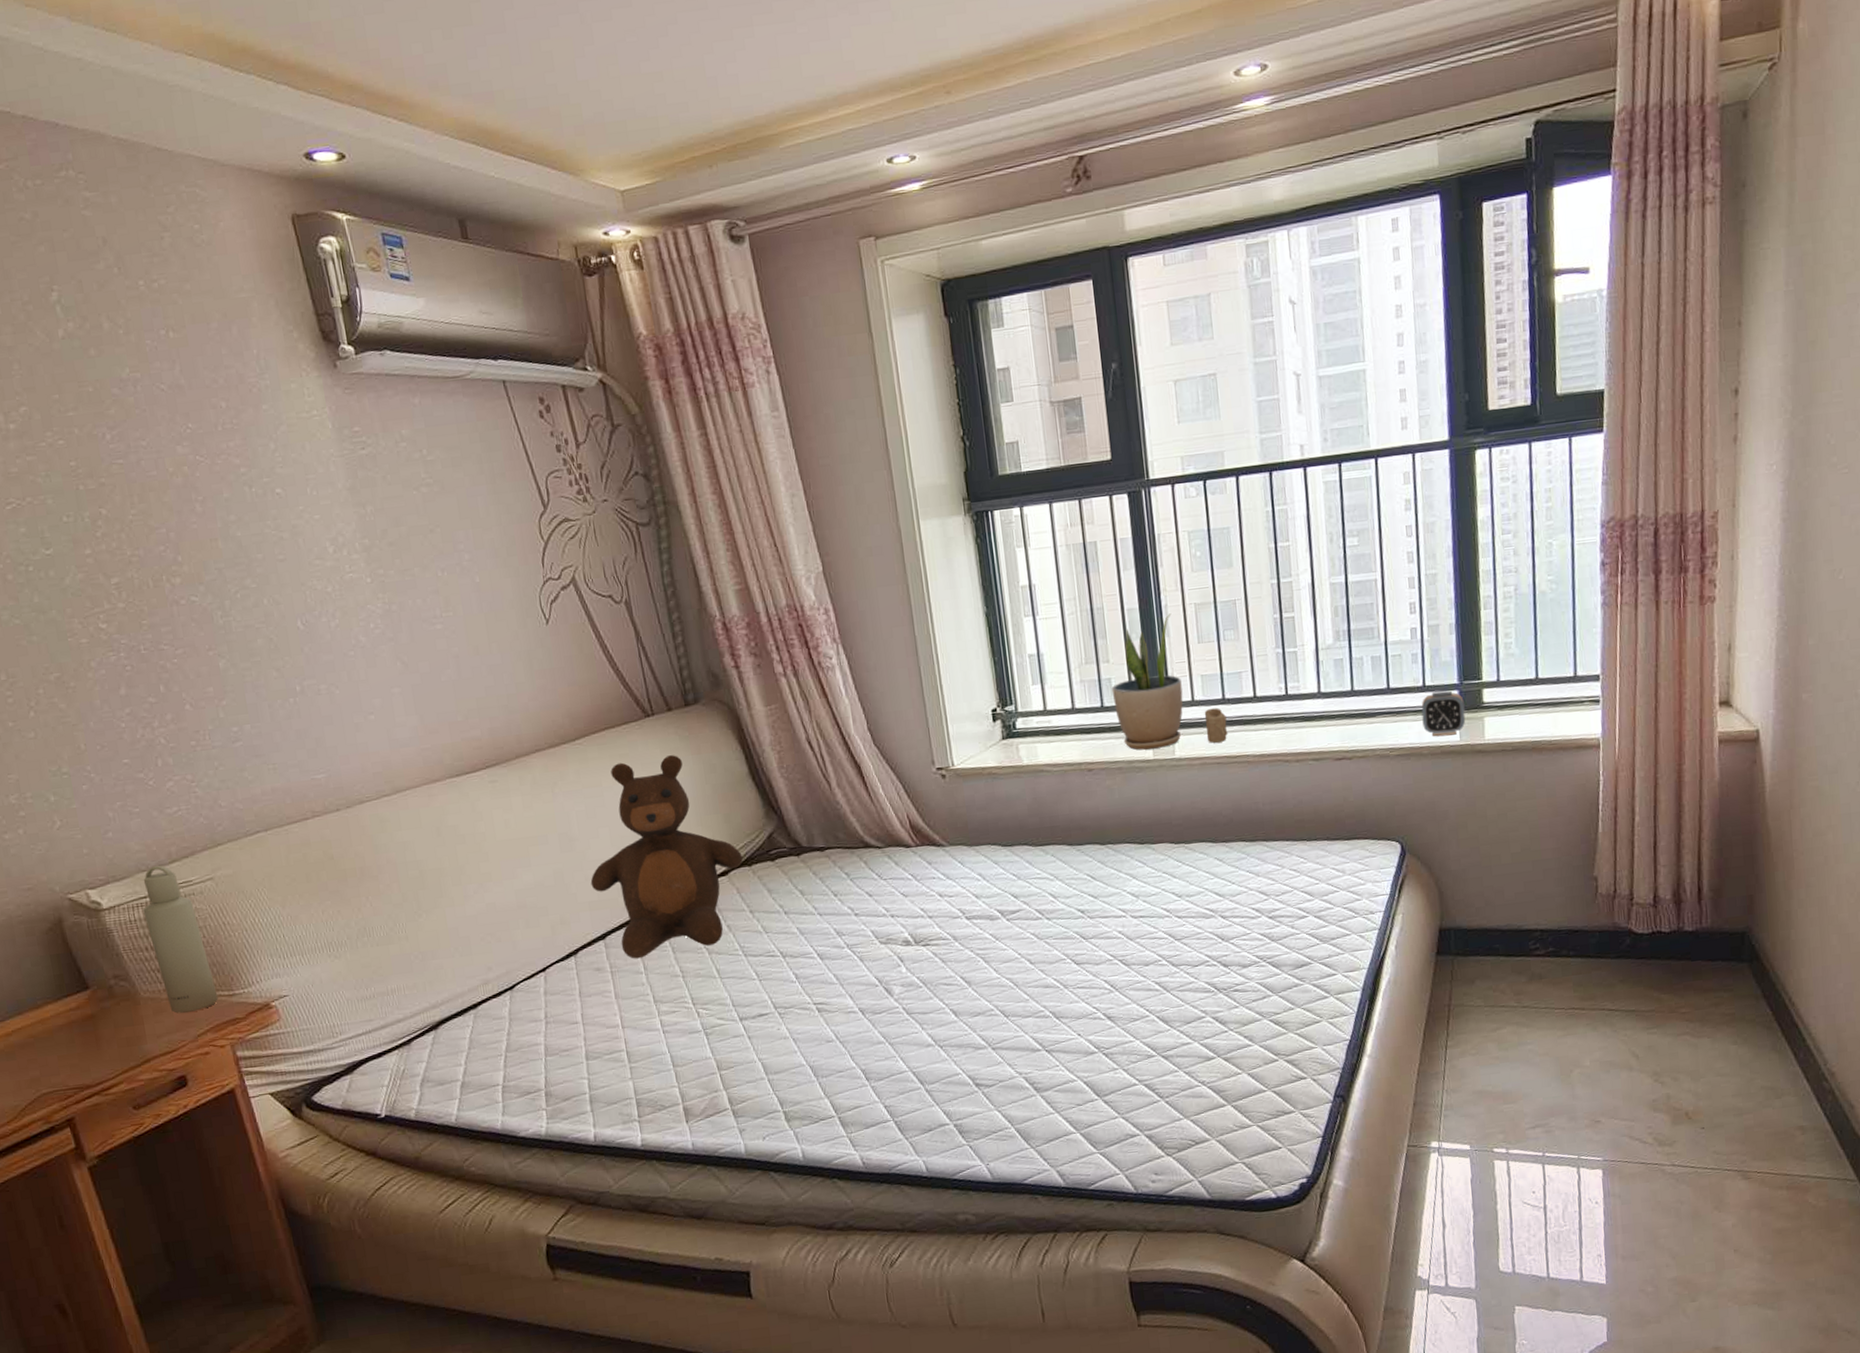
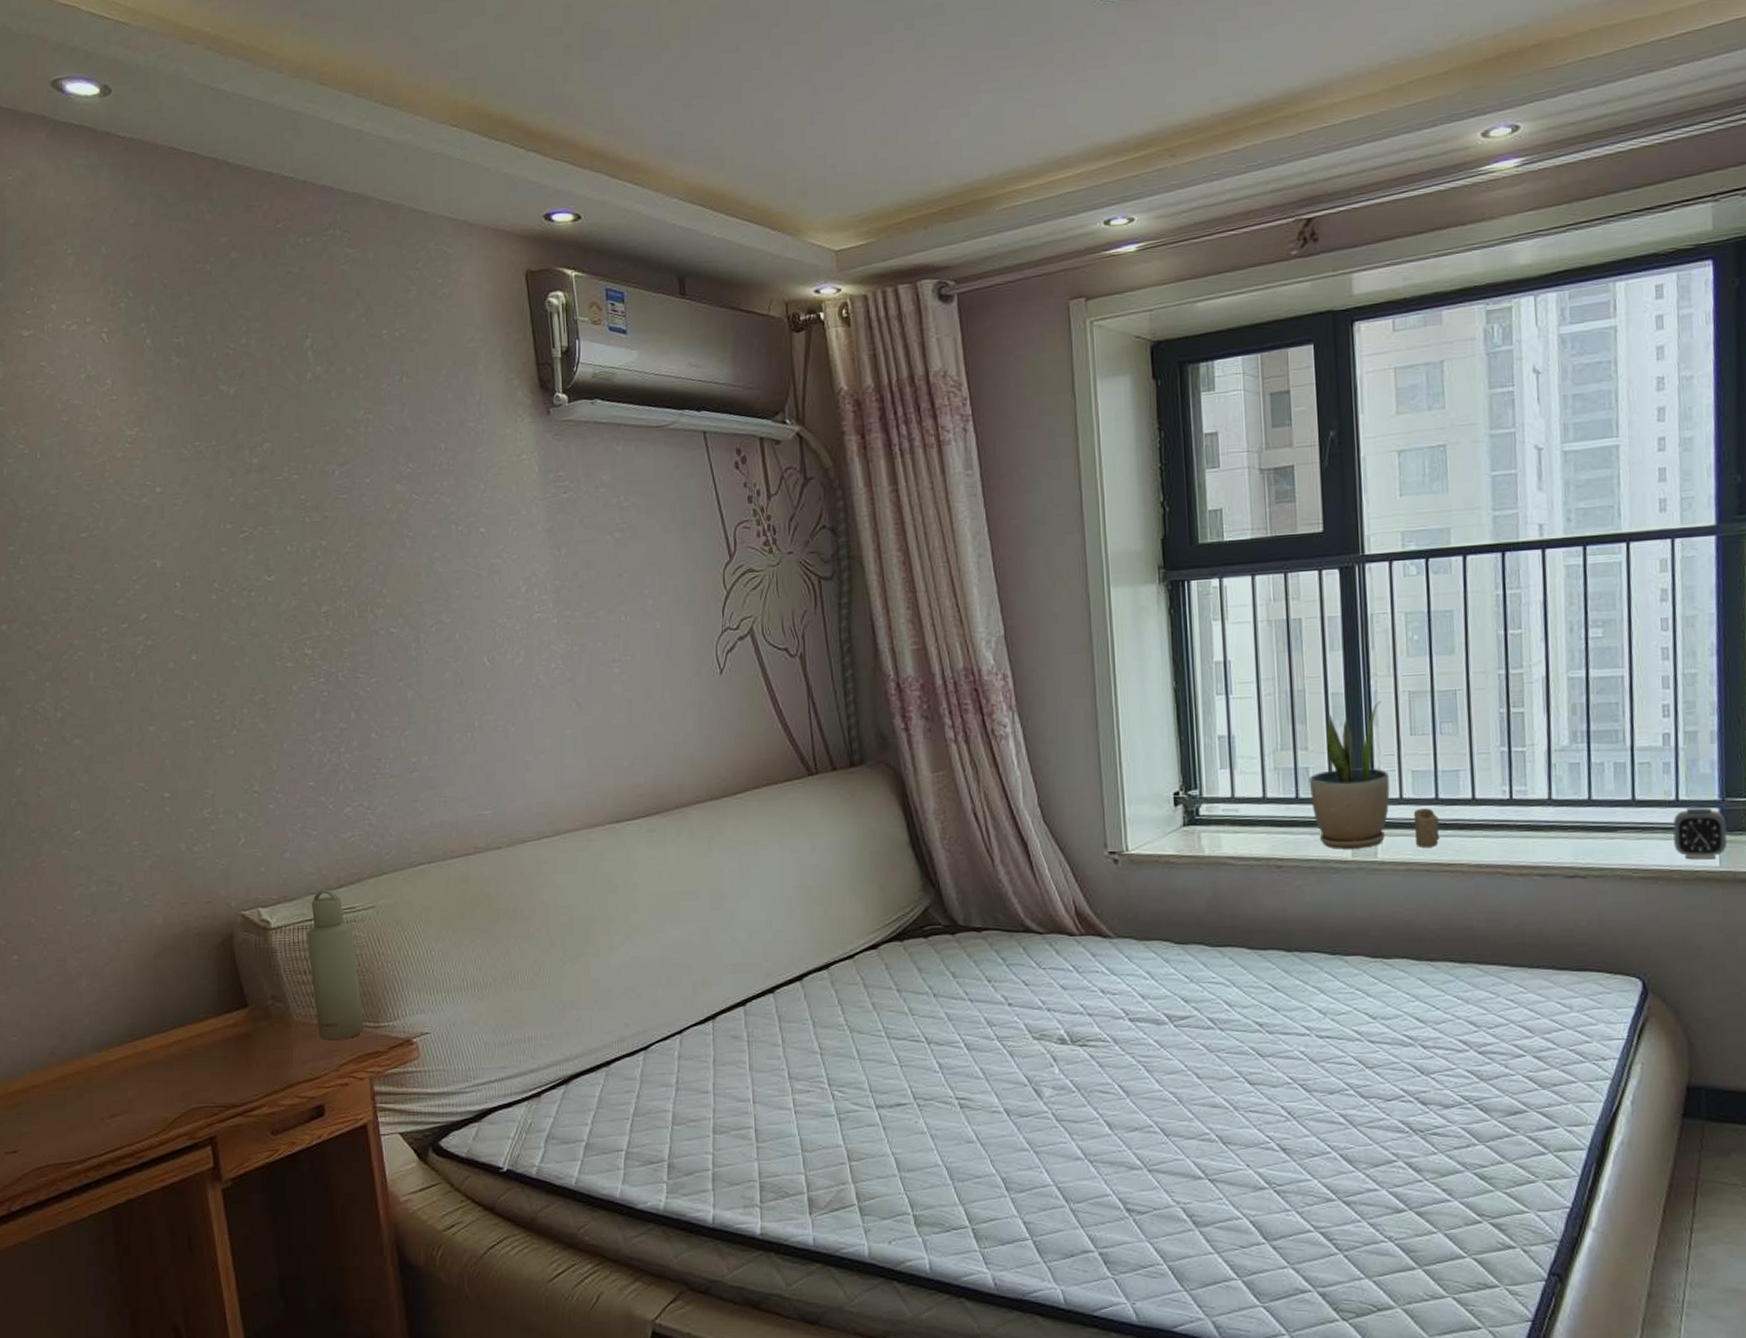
teddy bear: present [590,755,743,959] -> none [736,817,895,1030]

